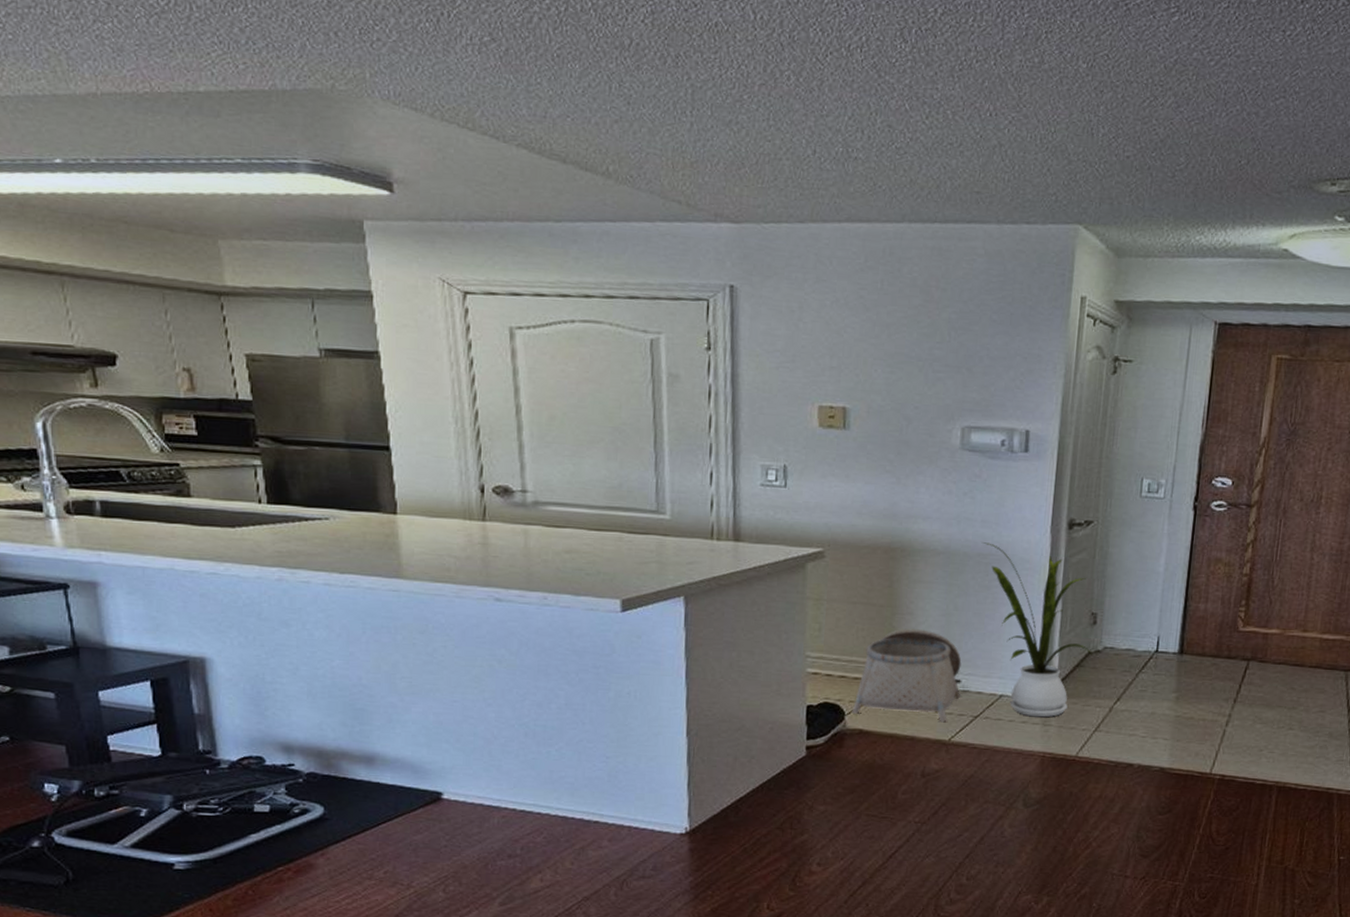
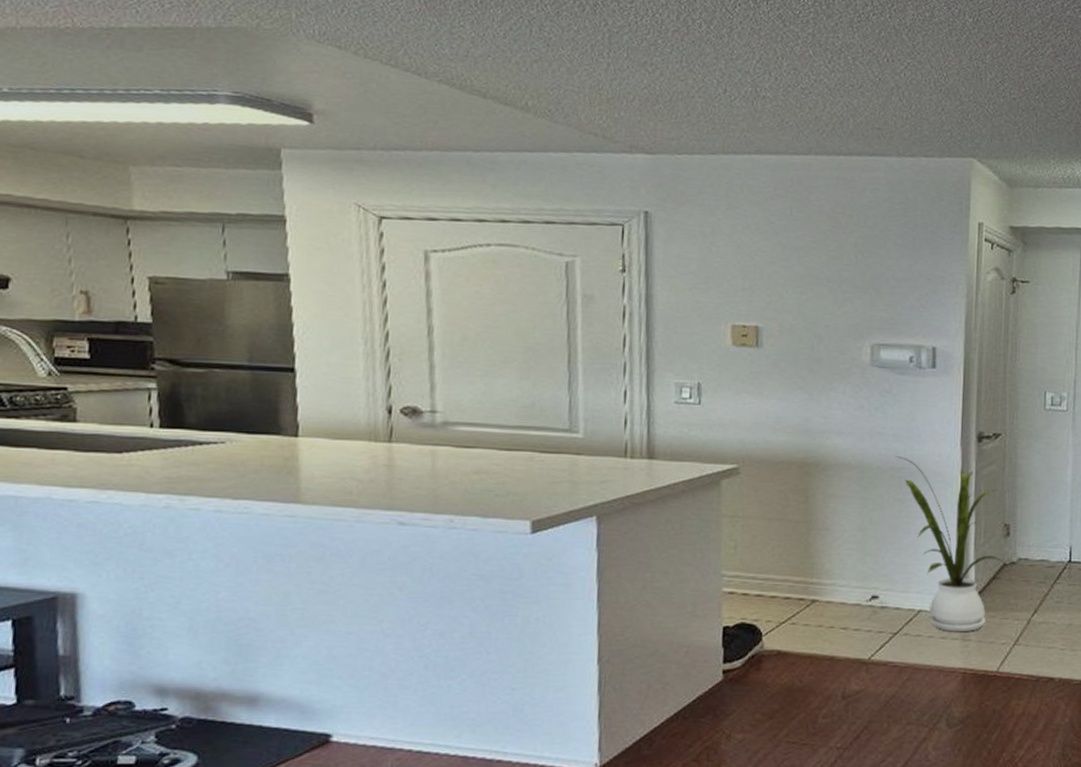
basket: present [851,628,962,723] -> none [769,544,880,641]

